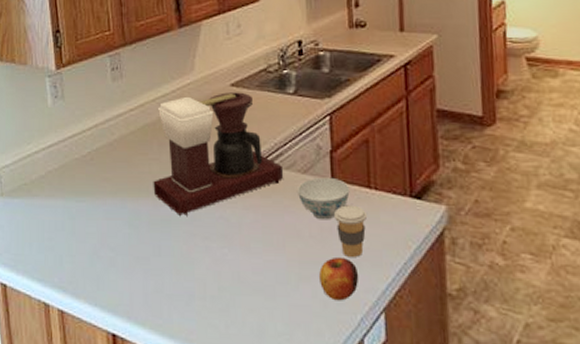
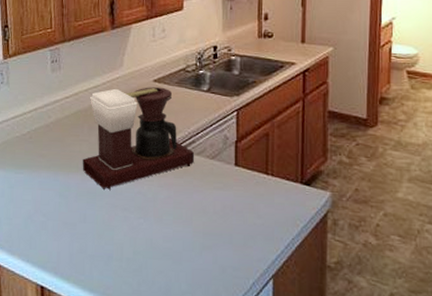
bowl: present [298,177,350,220] -> none [206,163,250,200]
apple: present [318,256,359,301] -> none [219,230,254,268]
coffee cup: present [334,205,367,257] -> none [236,187,263,232]

